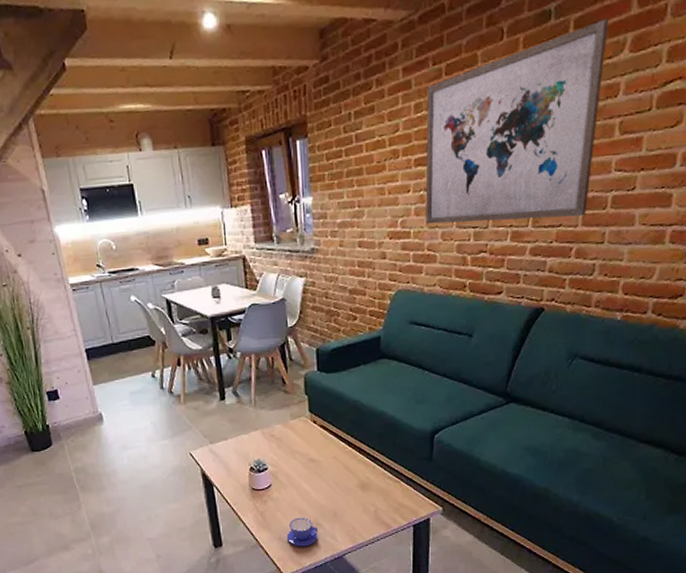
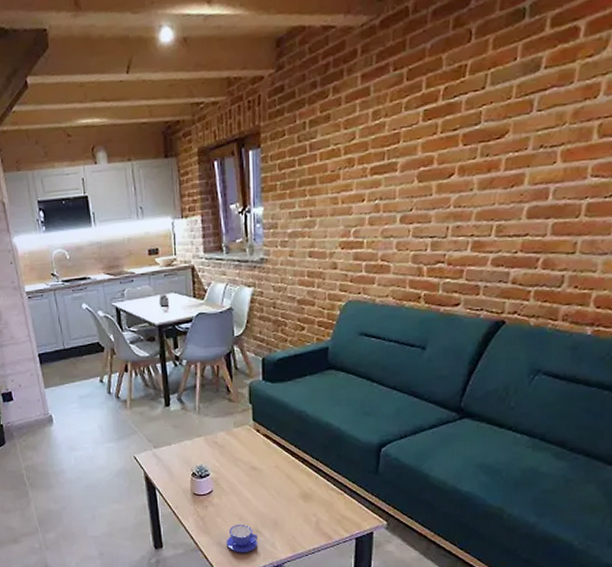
wall art: present [425,19,609,225] -> none [380,15,591,234]

